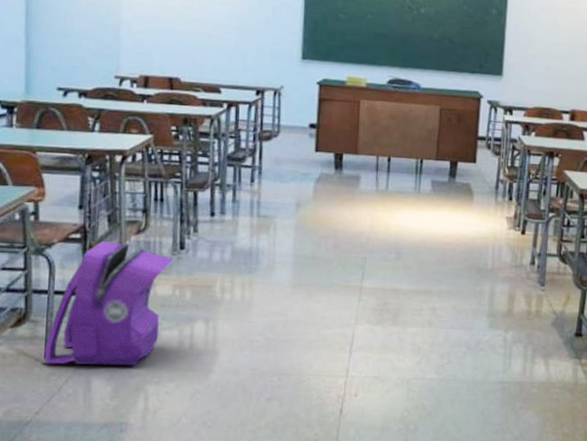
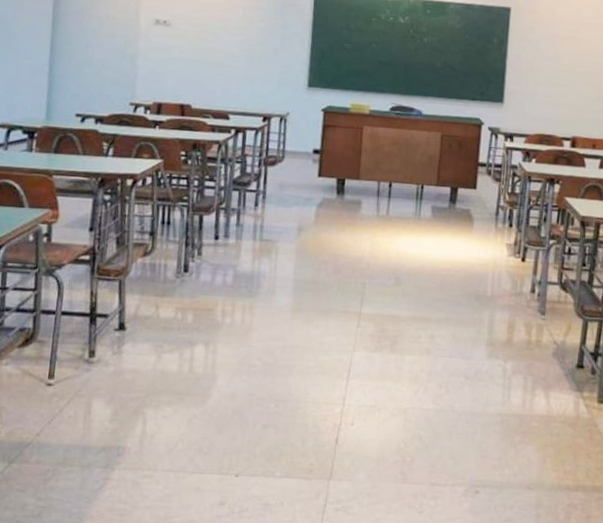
backpack: present [44,240,174,366] -> none [48,262,177,389]

